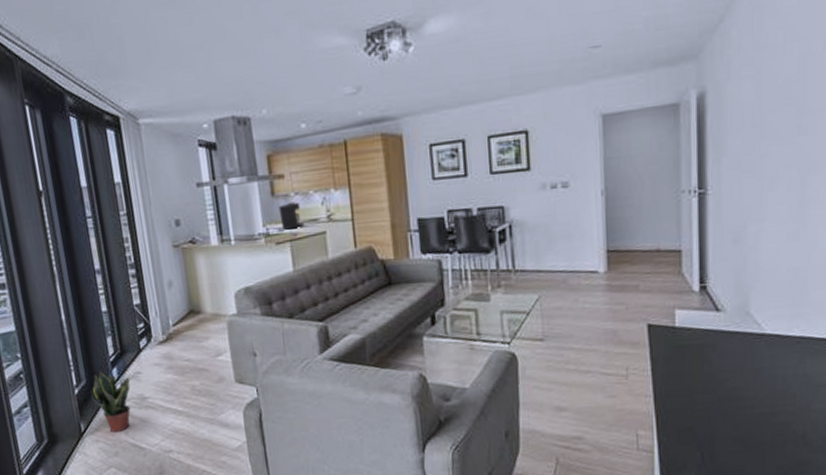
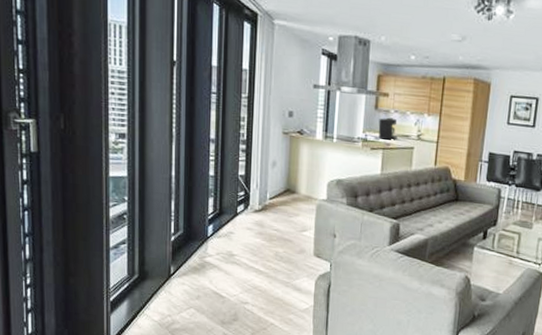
potted plant: present [90,371,131,433] -> none [185,225,223,280]

